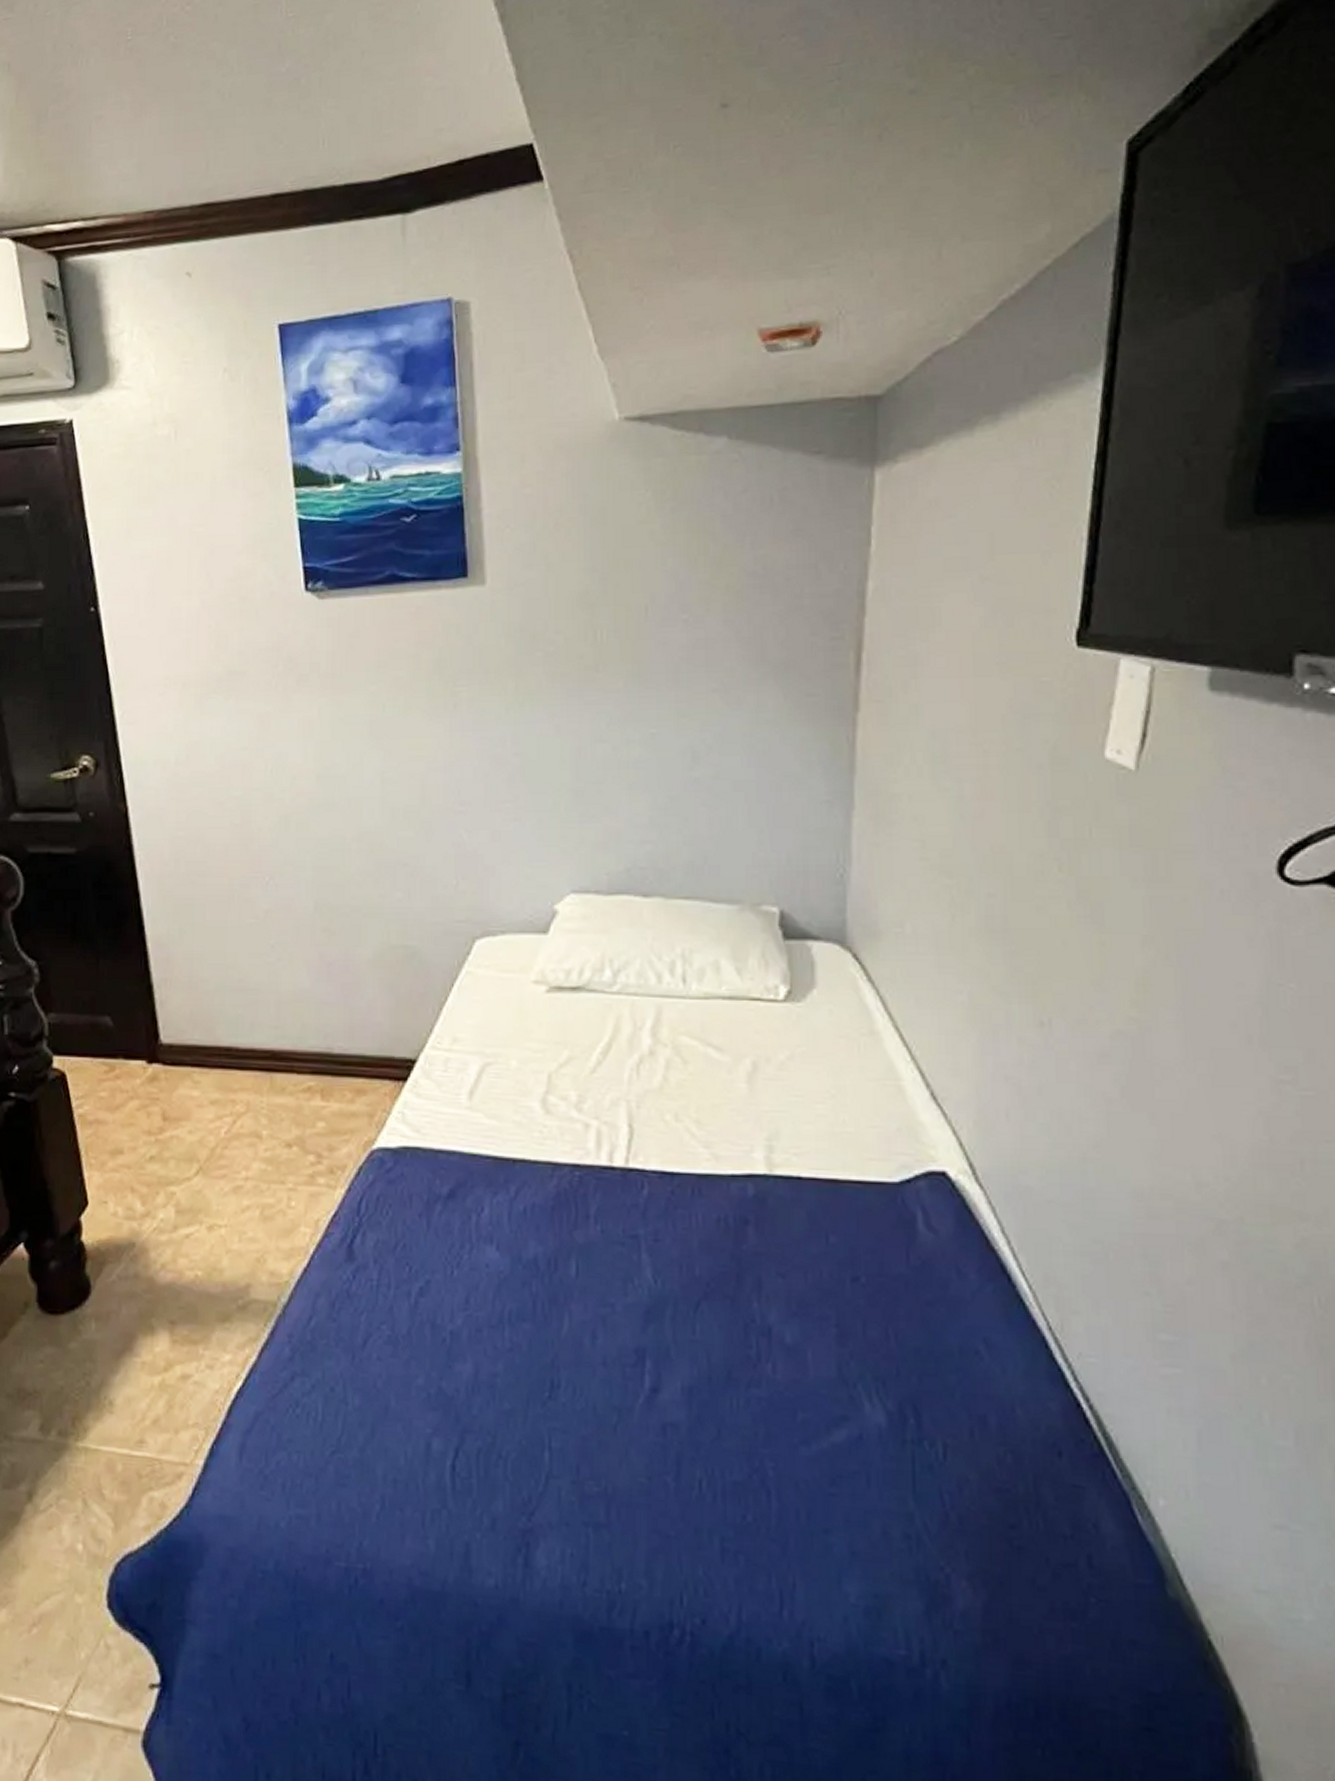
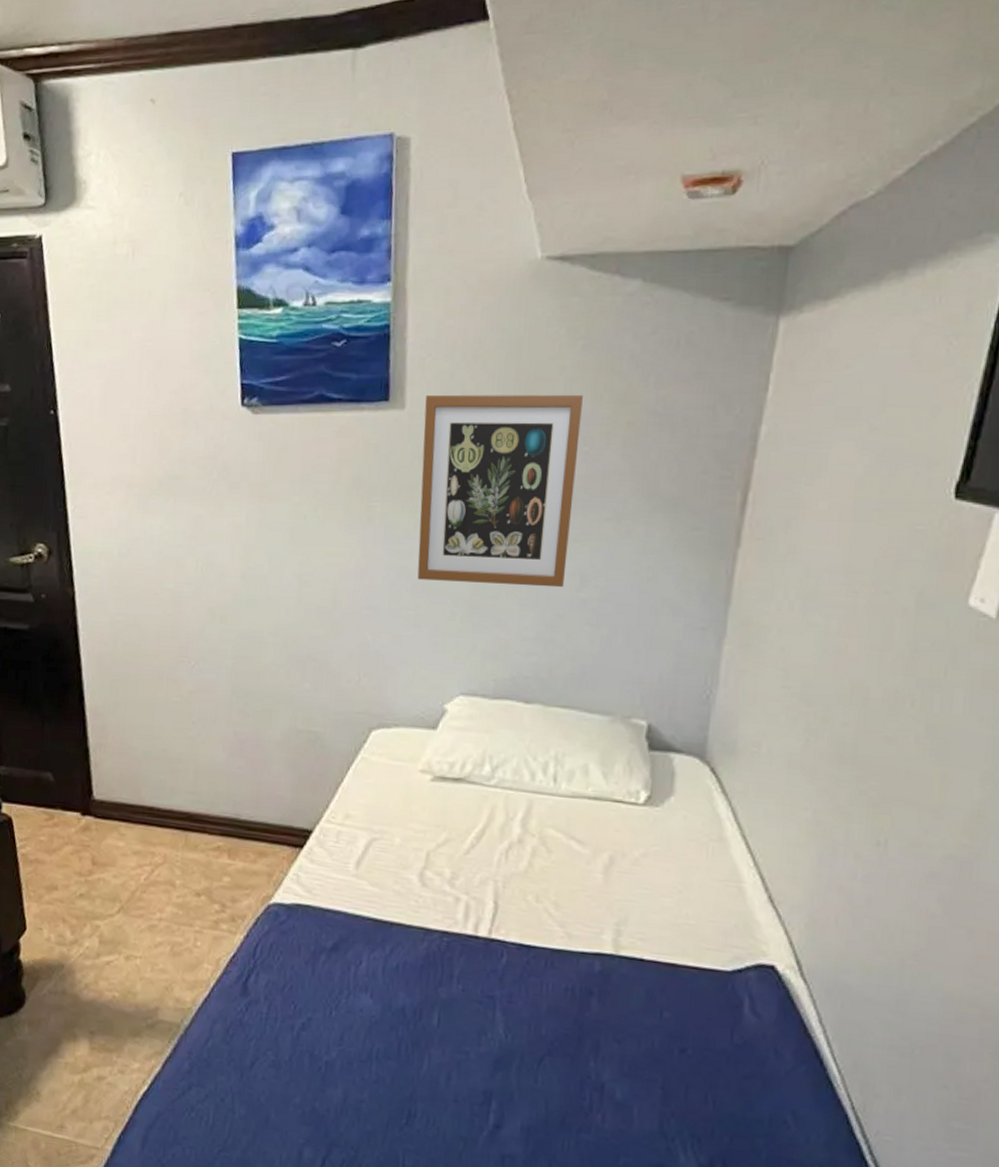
wall art: none [508,559,677,768] -> present [417,394,583,588]

